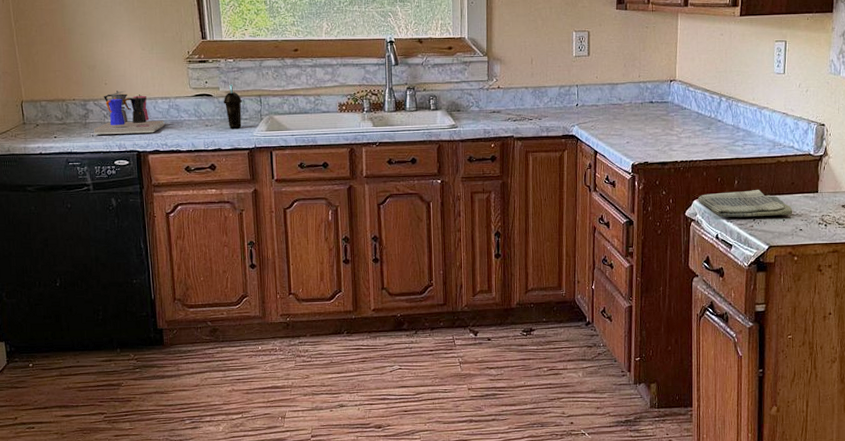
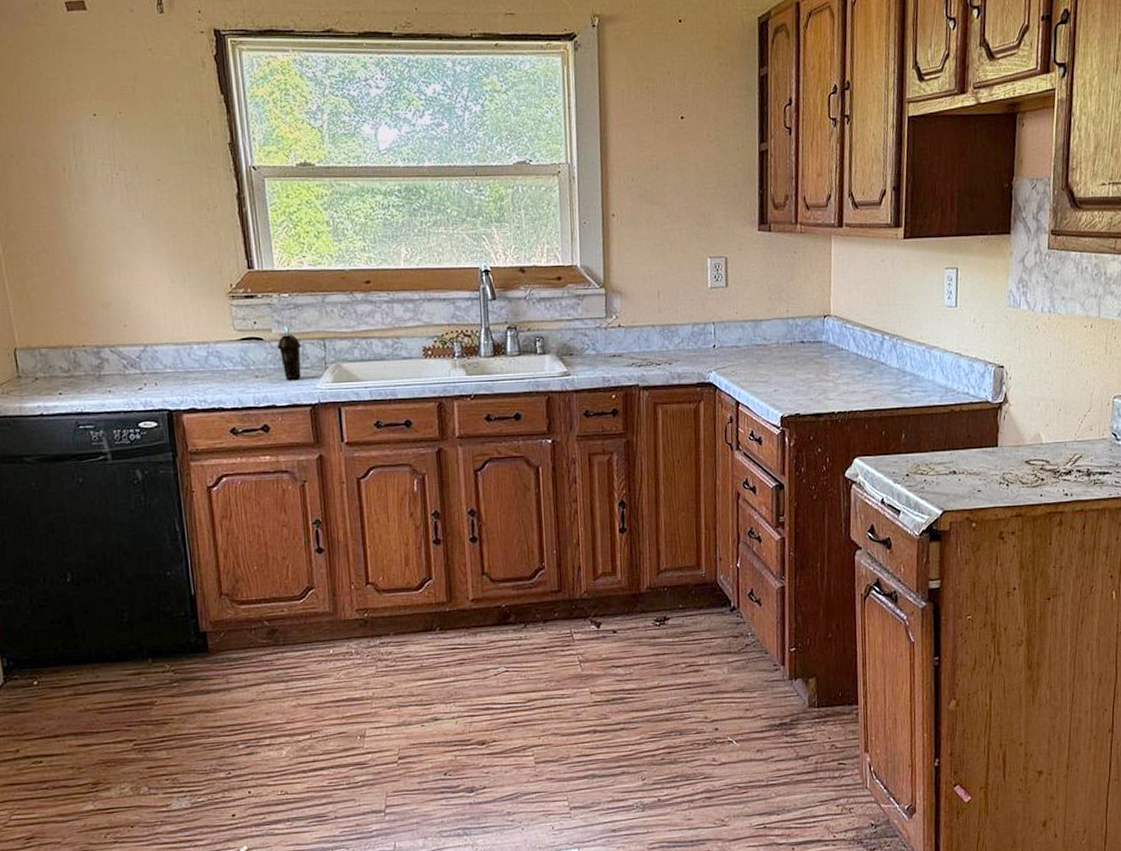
coffee maker: present [94,90,165,135] -> none [111,334,203,390]
dish towel: present [698,190,793,218] -> none [859,445,970,478]

